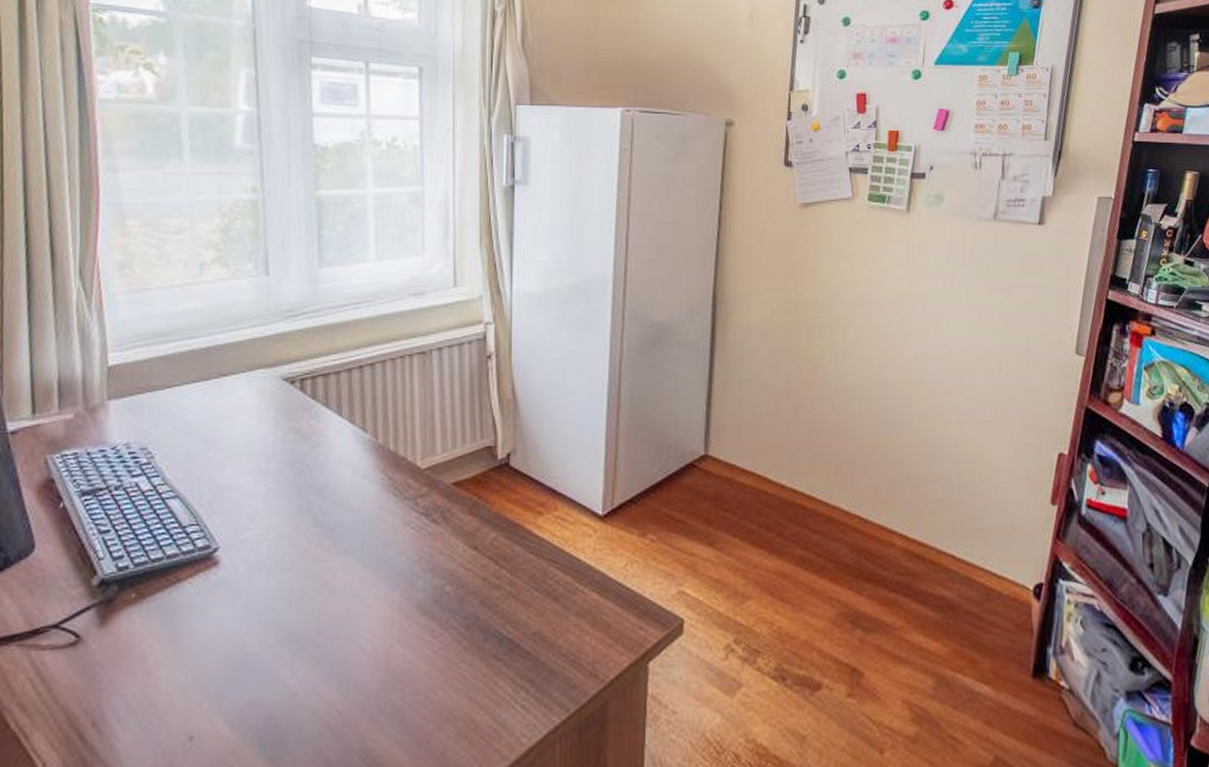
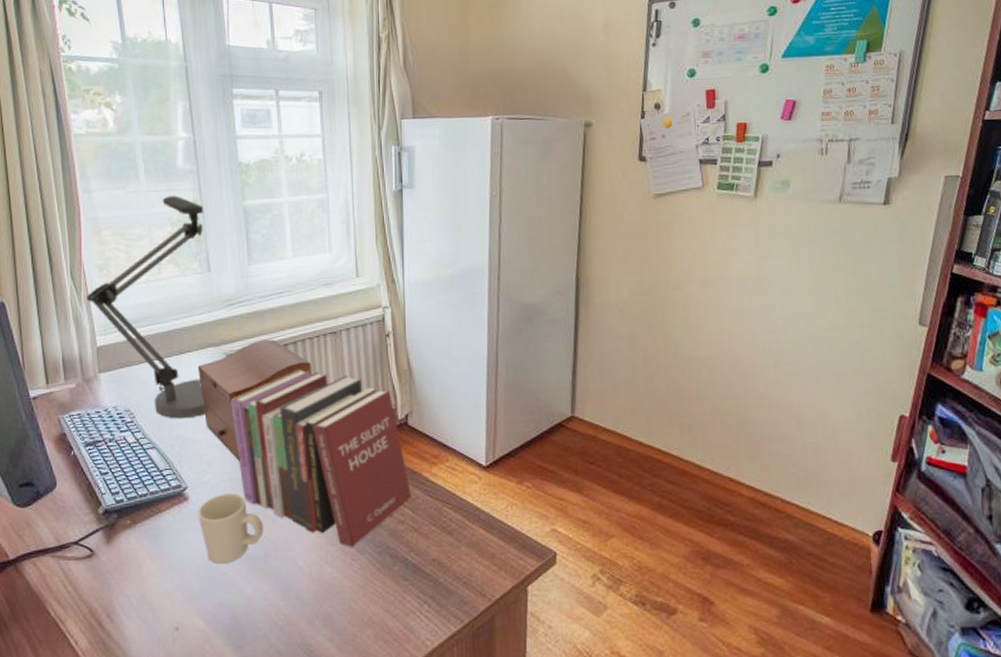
desk lamp: none [99,180,265,459] -> present [87,196,205,419]
mug: none [230,555,318,647] -> present [198,493,264,563]
sewing box: none [243,359,392,513] -> present [197,339,311,461]
books: none [285,397,510,621] -> present [231,369,411,547]

